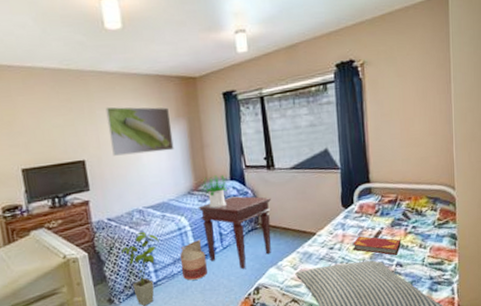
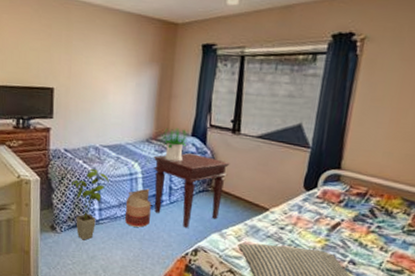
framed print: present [105,107,174,156] -> none [81,39,144,95]
hardback book: present [352,236,402,255] -> none [305,222,361,252]

